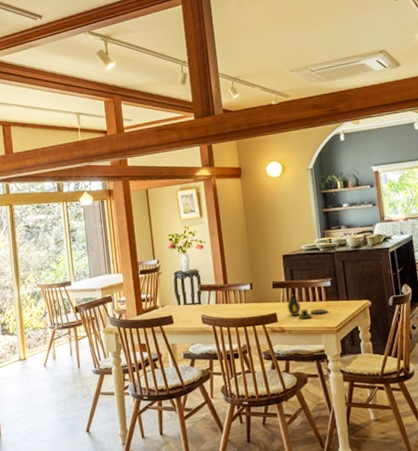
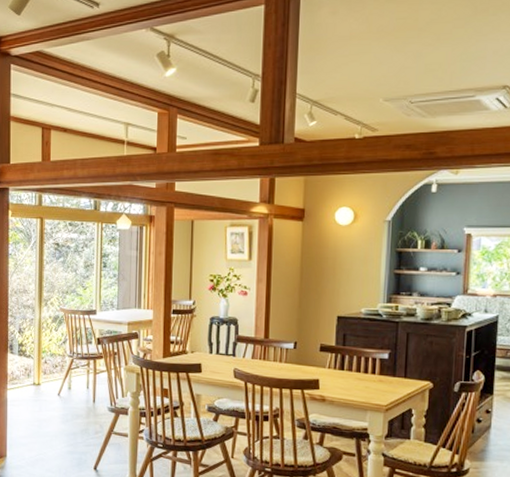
teapot: present [286,294,328,319] -> none [332,361,379,391]

